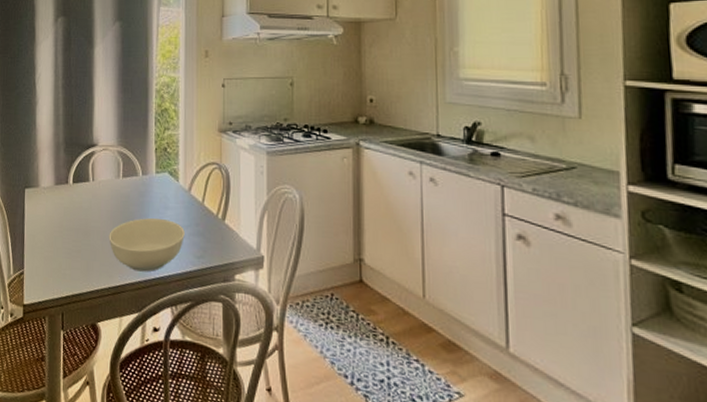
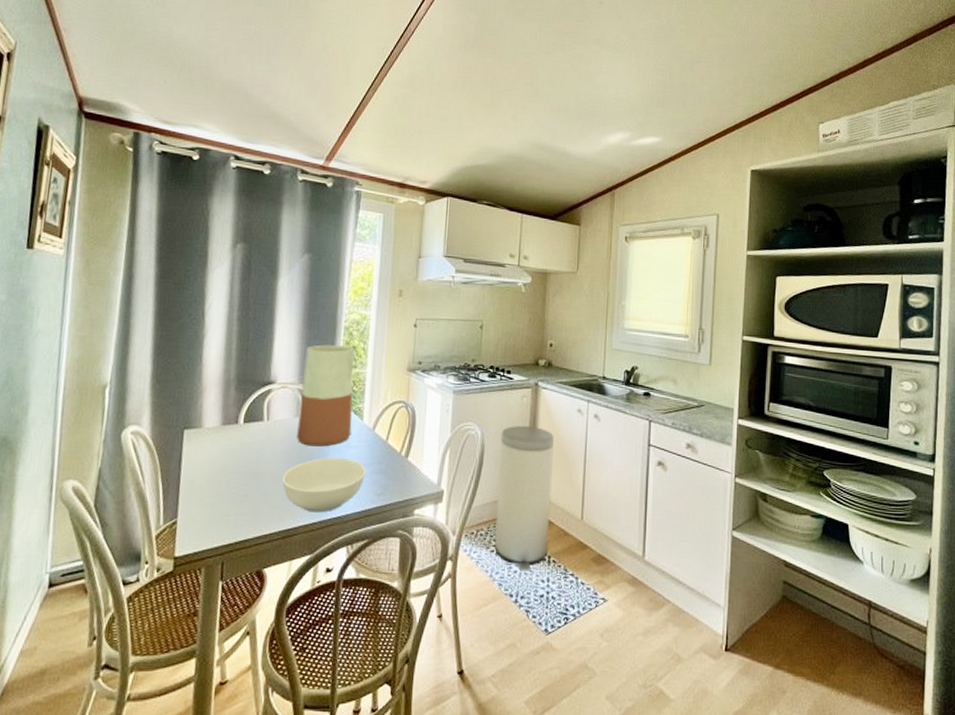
vase: none [119,108,169,207] -> present [297,344,354,447]
pedal bin: none [321,189,385,353] -> present [494,425,554,573]

